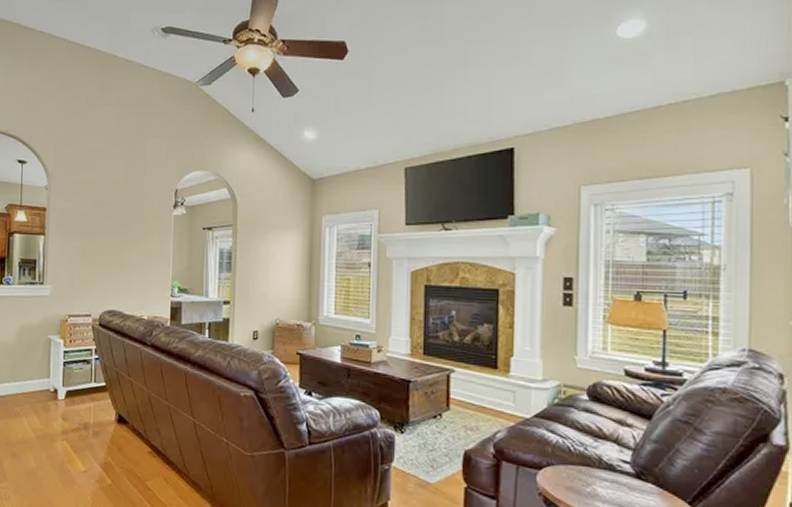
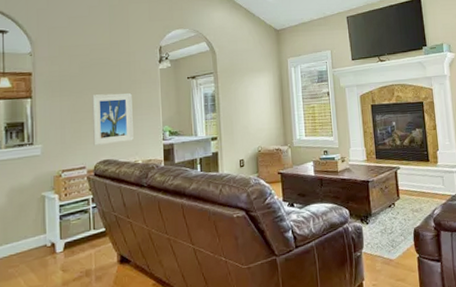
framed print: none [100,238,142,294] -> present [92,93,134,146]

